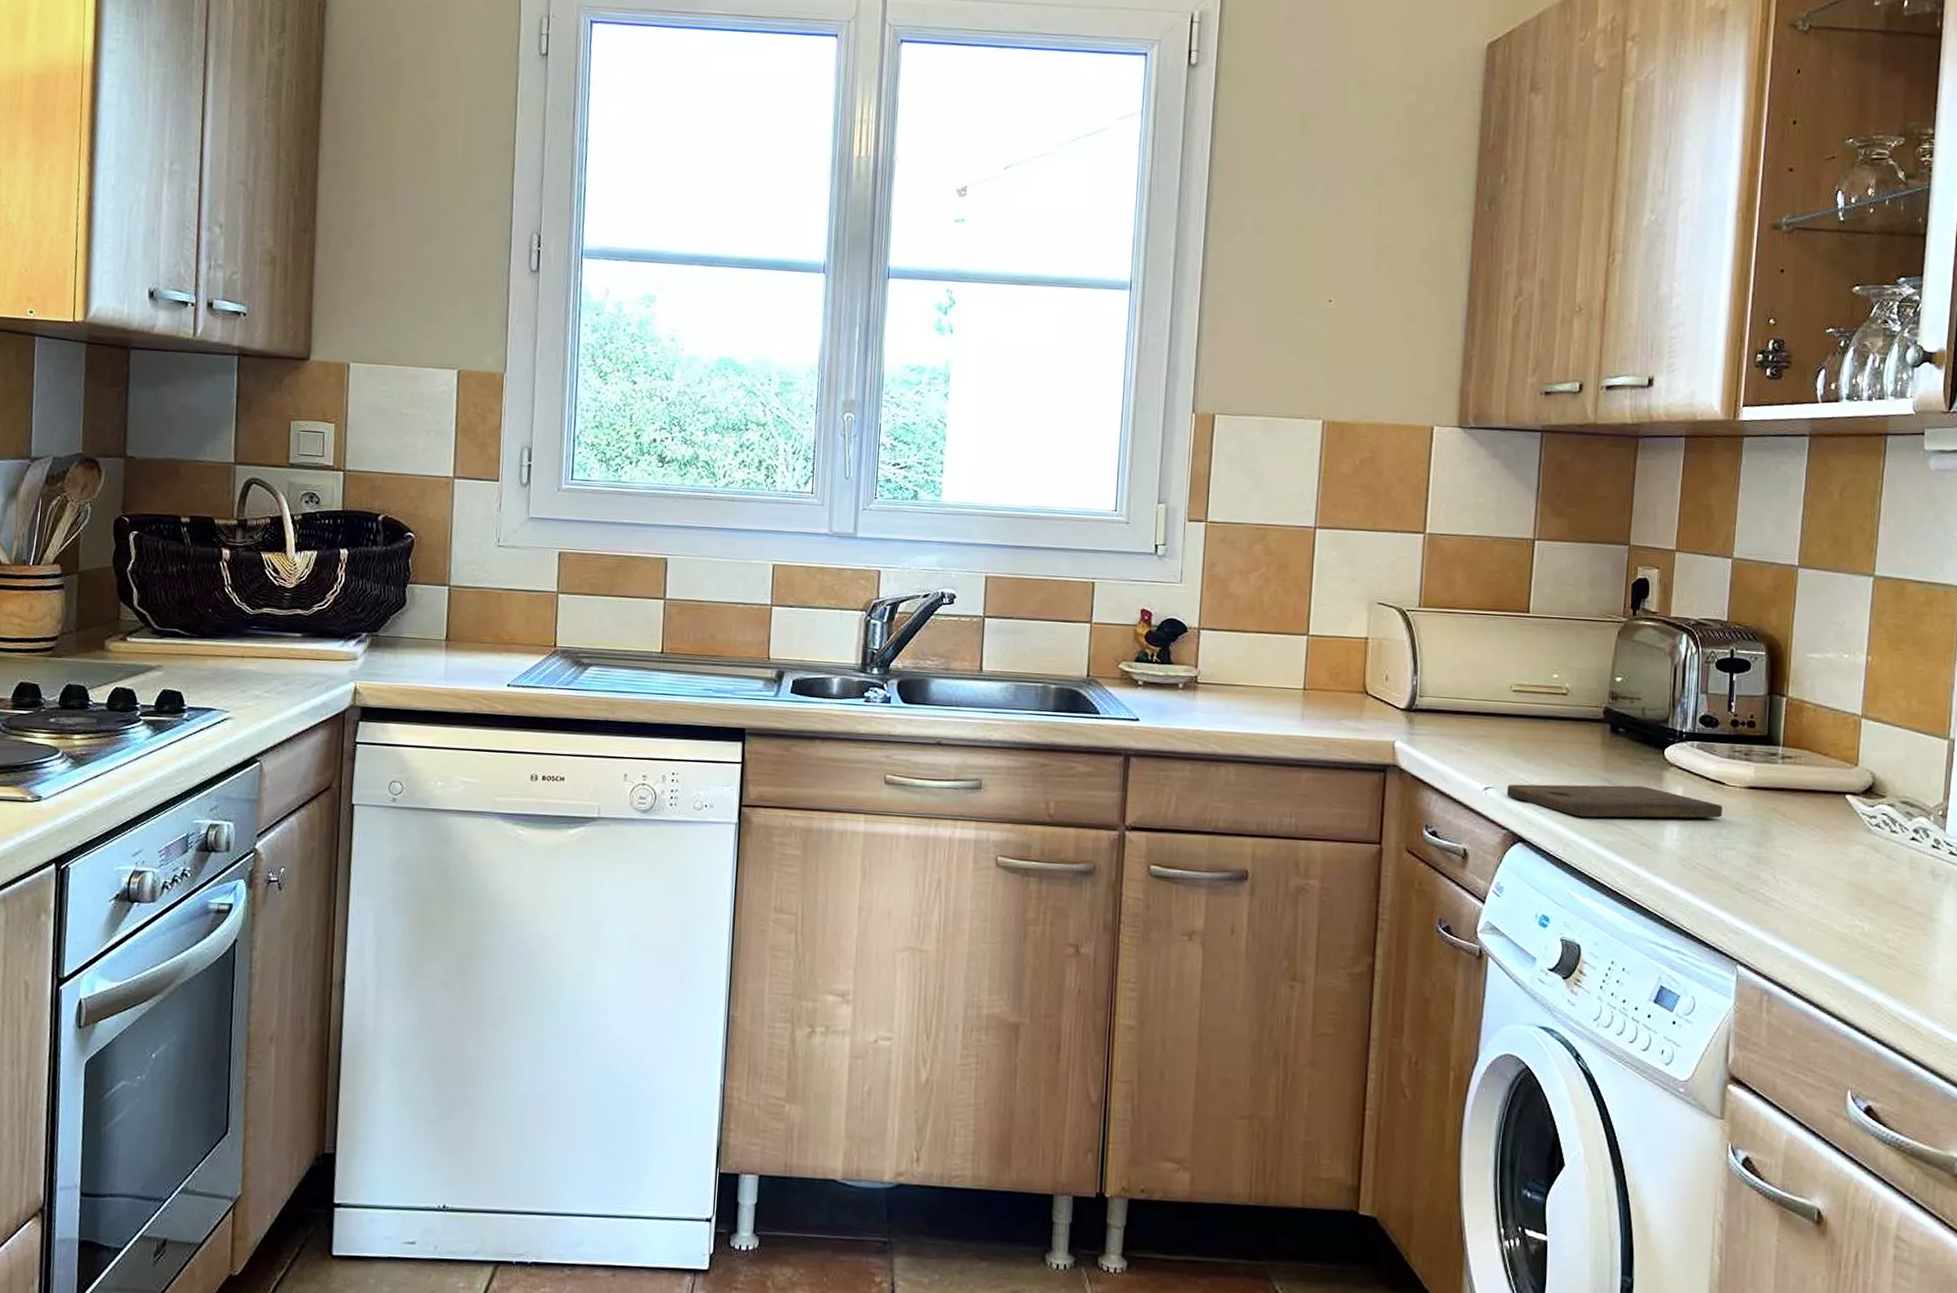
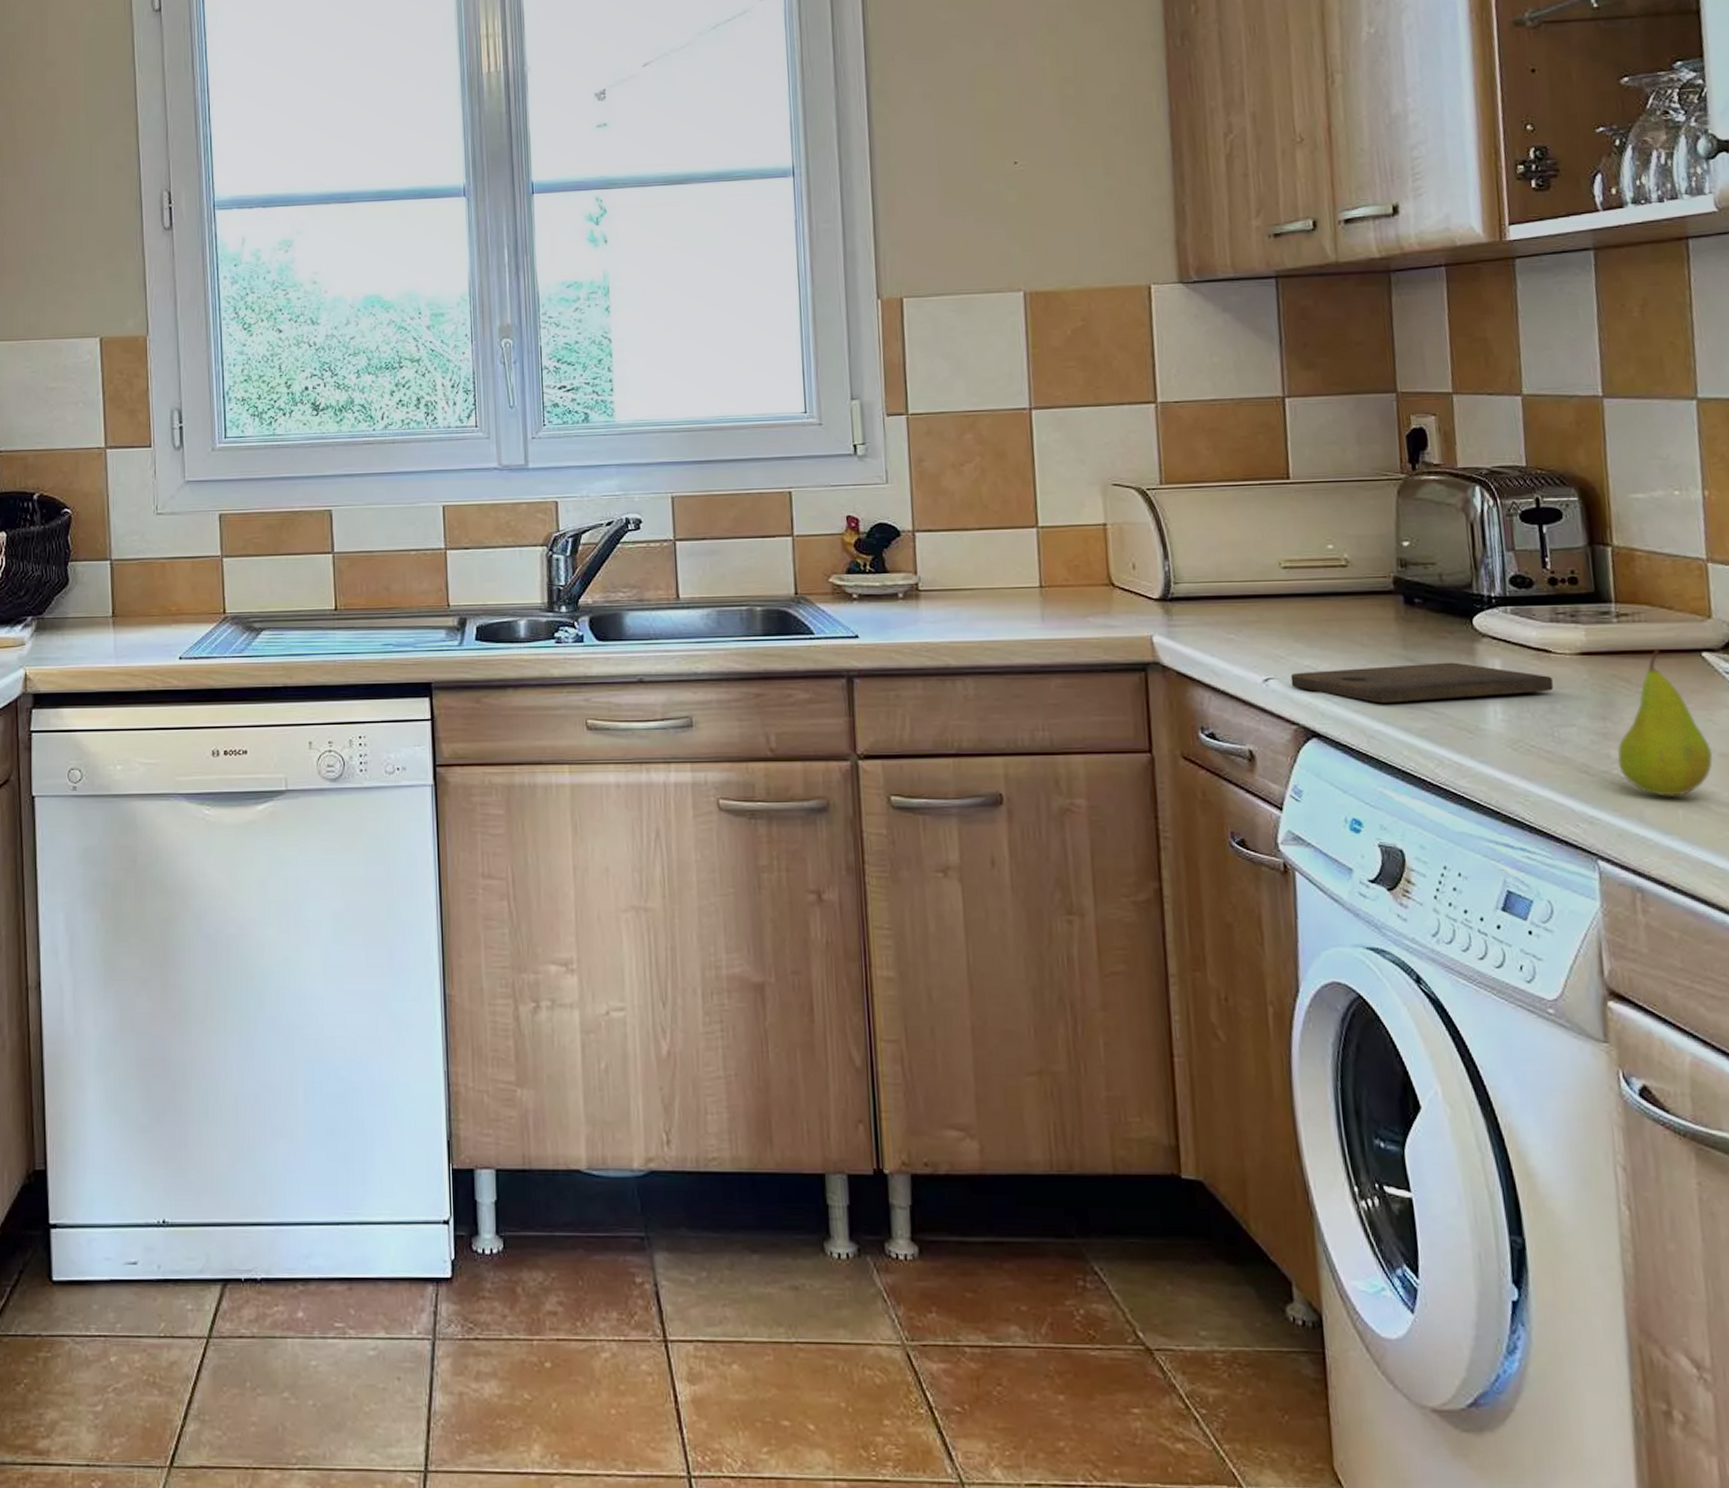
fruit: none [1765,789,1842,916] -> present [1617,650,1714,797]

